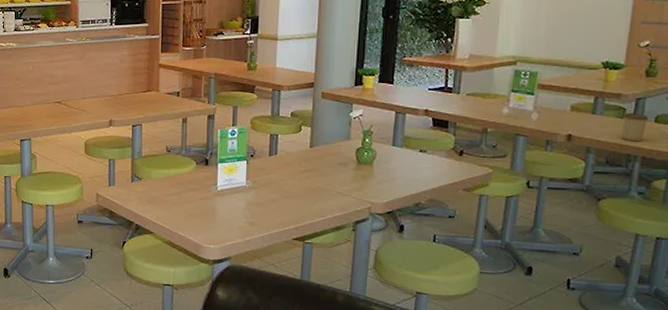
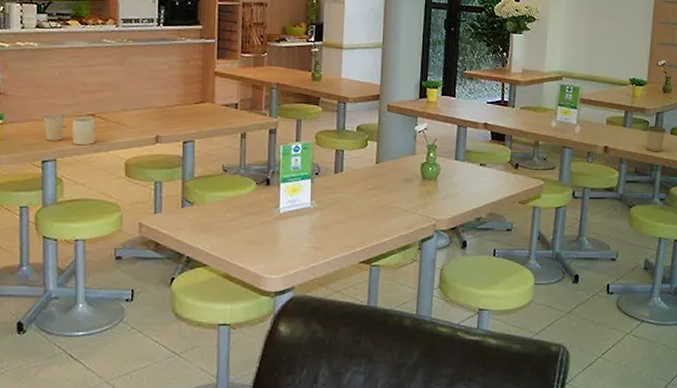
cup: none [21,101,39,124] -> present [43,114,67,141]
mug: none [42,104,61,128] -> present [71,117,96,146]

